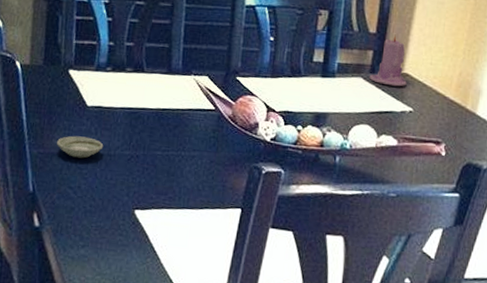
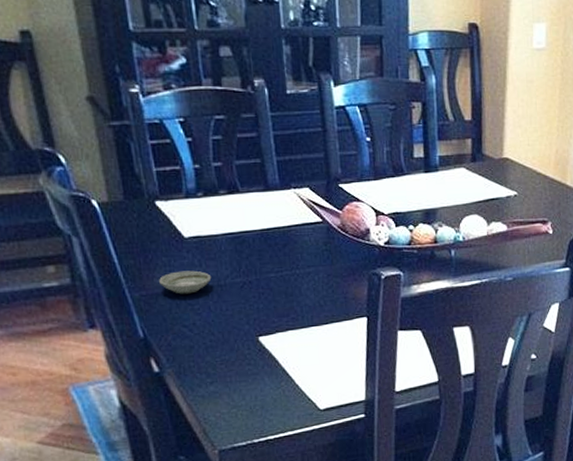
candle: present [369,34,407,87] -> none [471,119,508,173]

